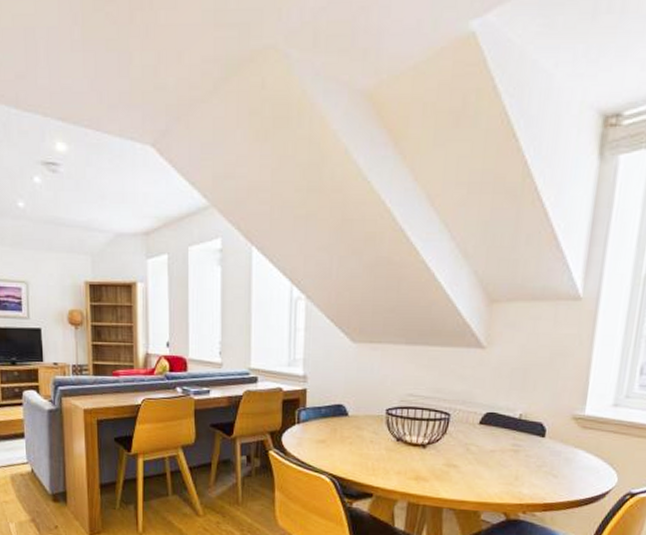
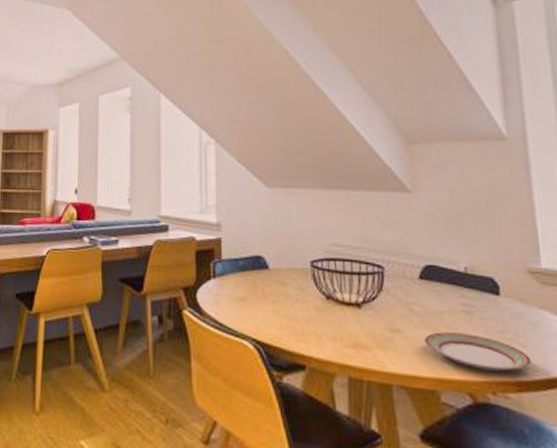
plate: none [474,466,560,496] -> present [424,332,533,372]

